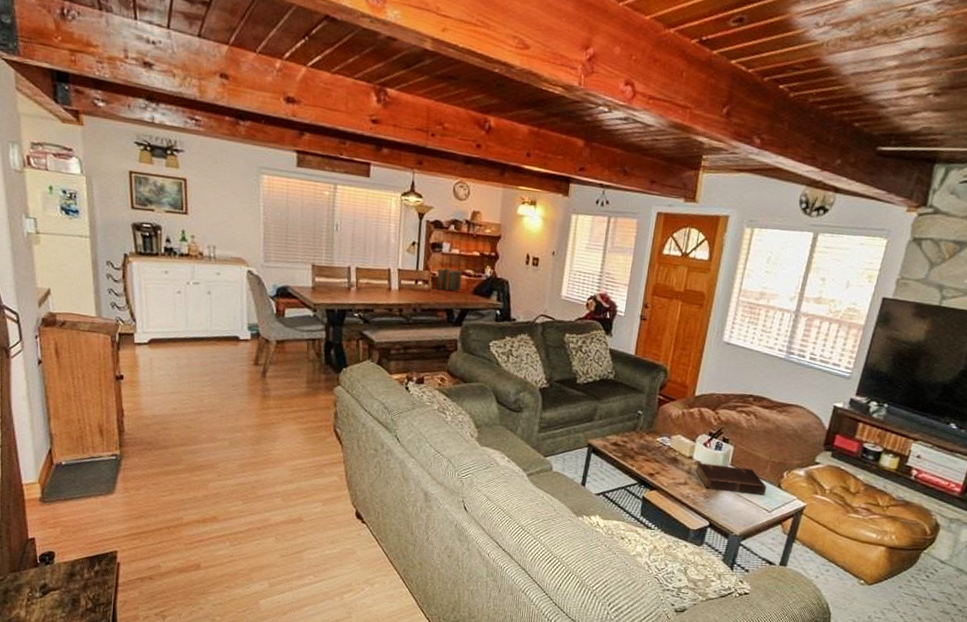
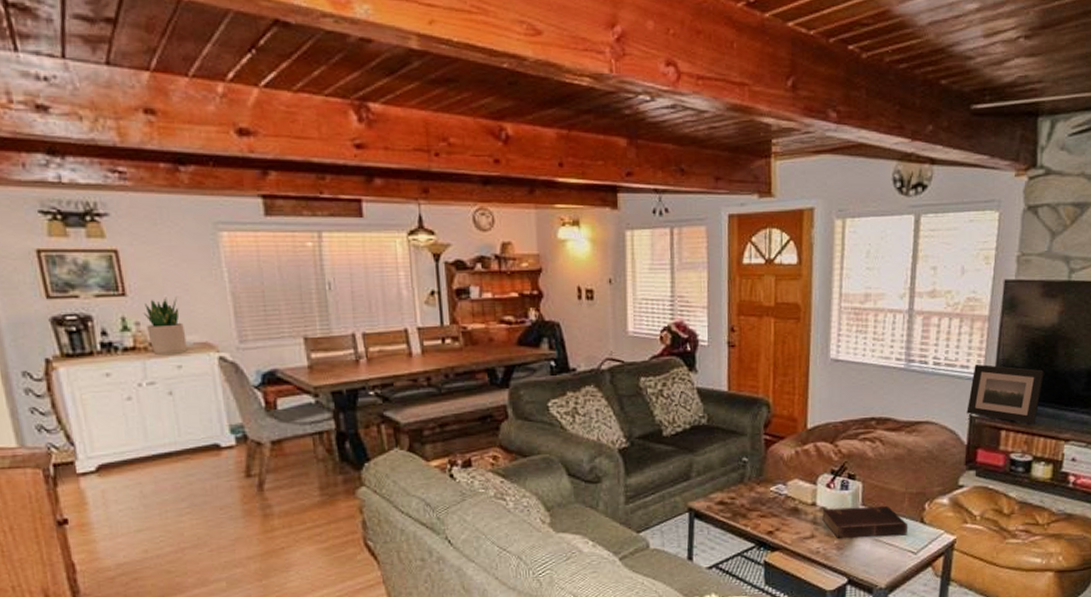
planter: none [198,219,227,264] -> present [143,297,188,356]
books: present [436,267,463,292] -> none [468,316,502,346]
picture frame: none [832,364,906,422] -> present [967,363,1045,424]

